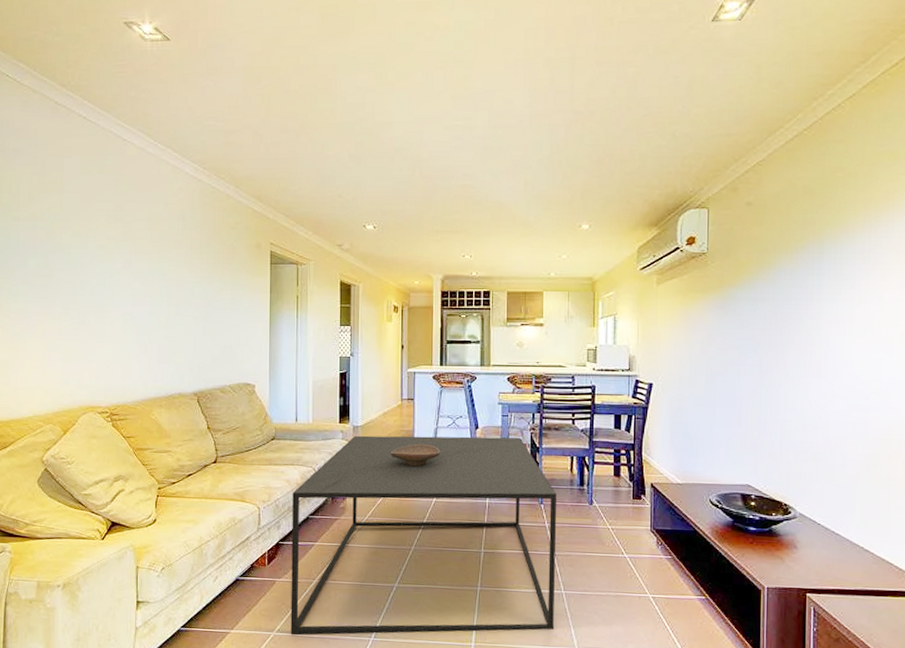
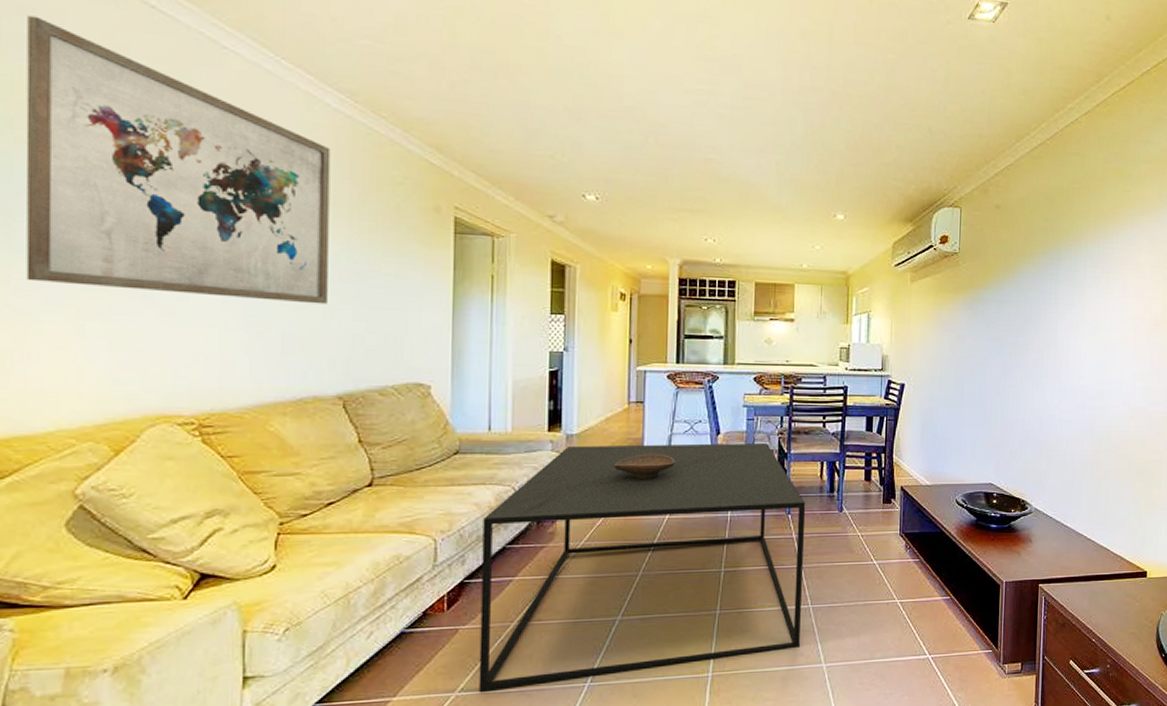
wall art: none [17,134,189,324] -> present [25,15,331,305]

